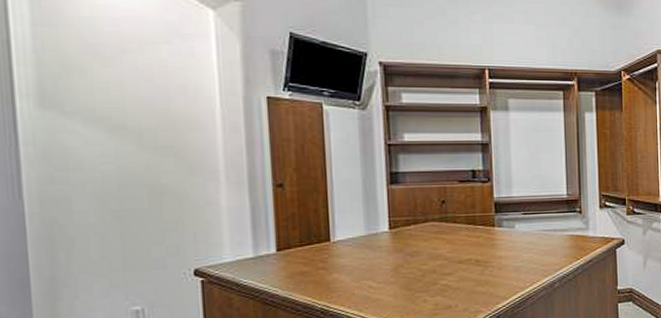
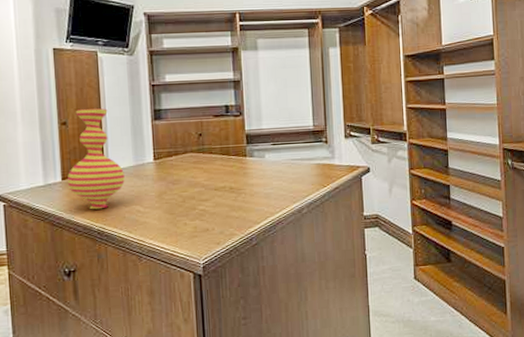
vase: none [284,169,354,286] -> present [68,108,125,210]

